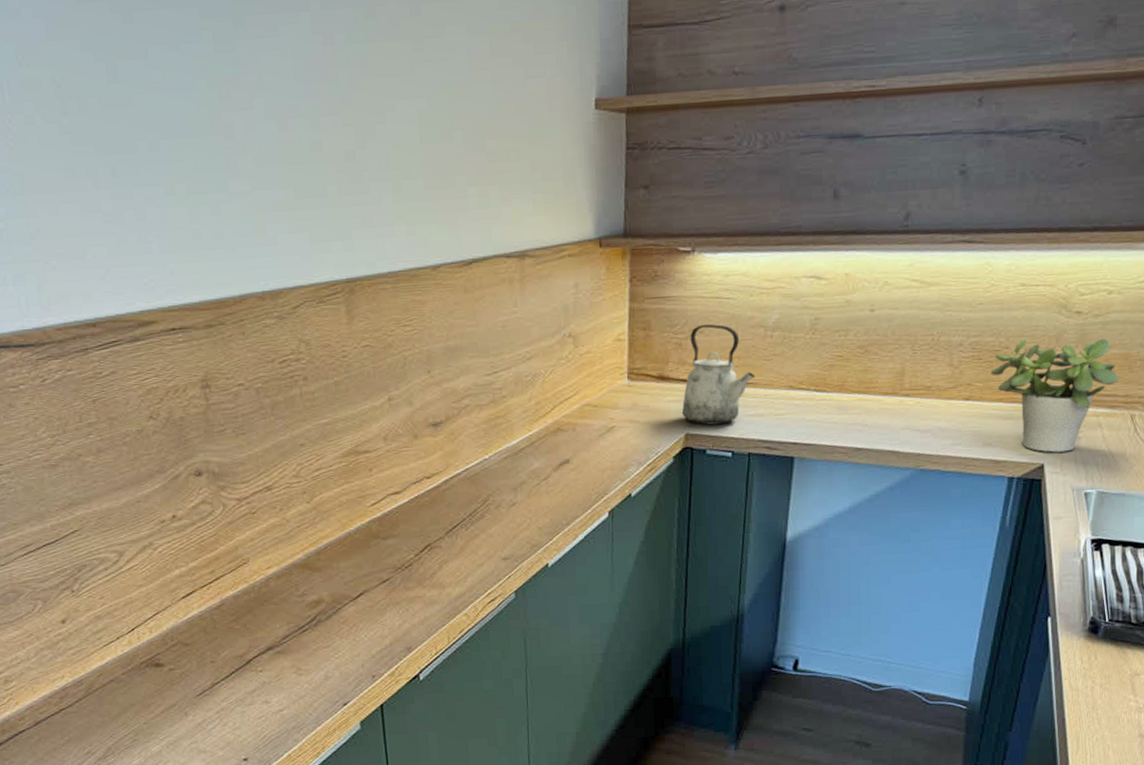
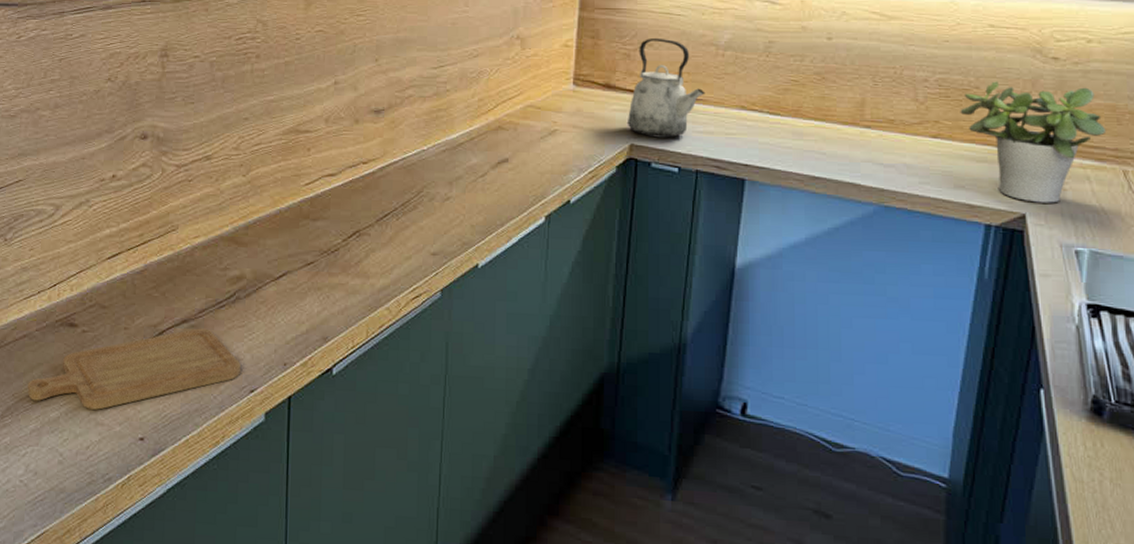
chopping board: none [124,653,332,740] -> present [27,328,241,410]

